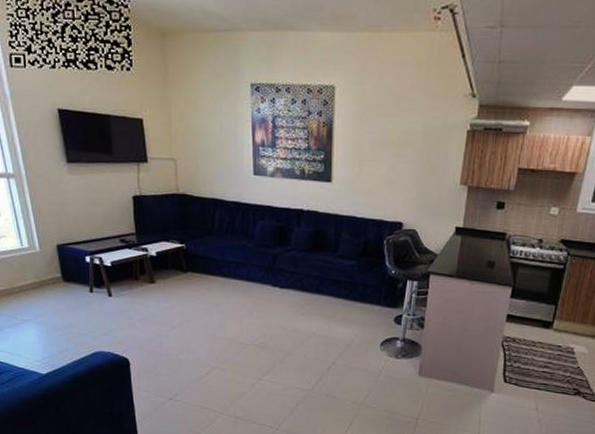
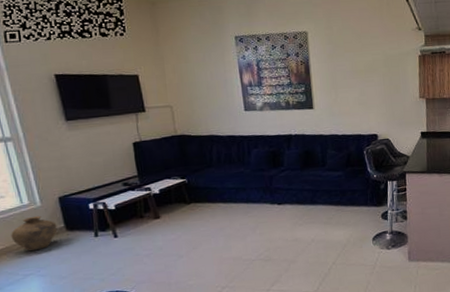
vase: none [11,261,55,297] -> present [11,215,58,252]

